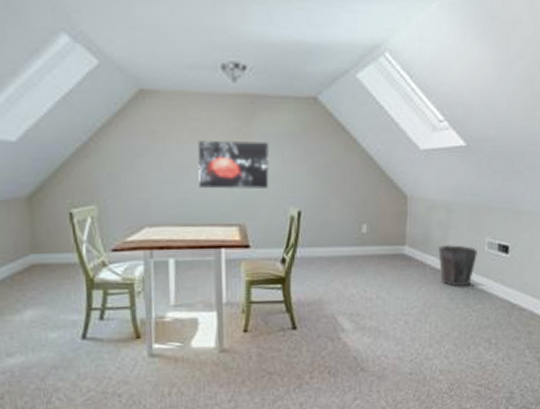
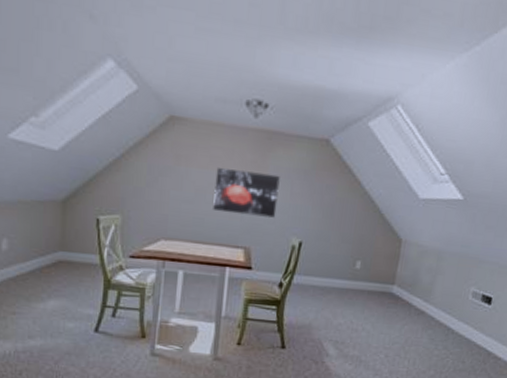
waste bin: present [438,245,478,287] -> none [423,289,462,330]

